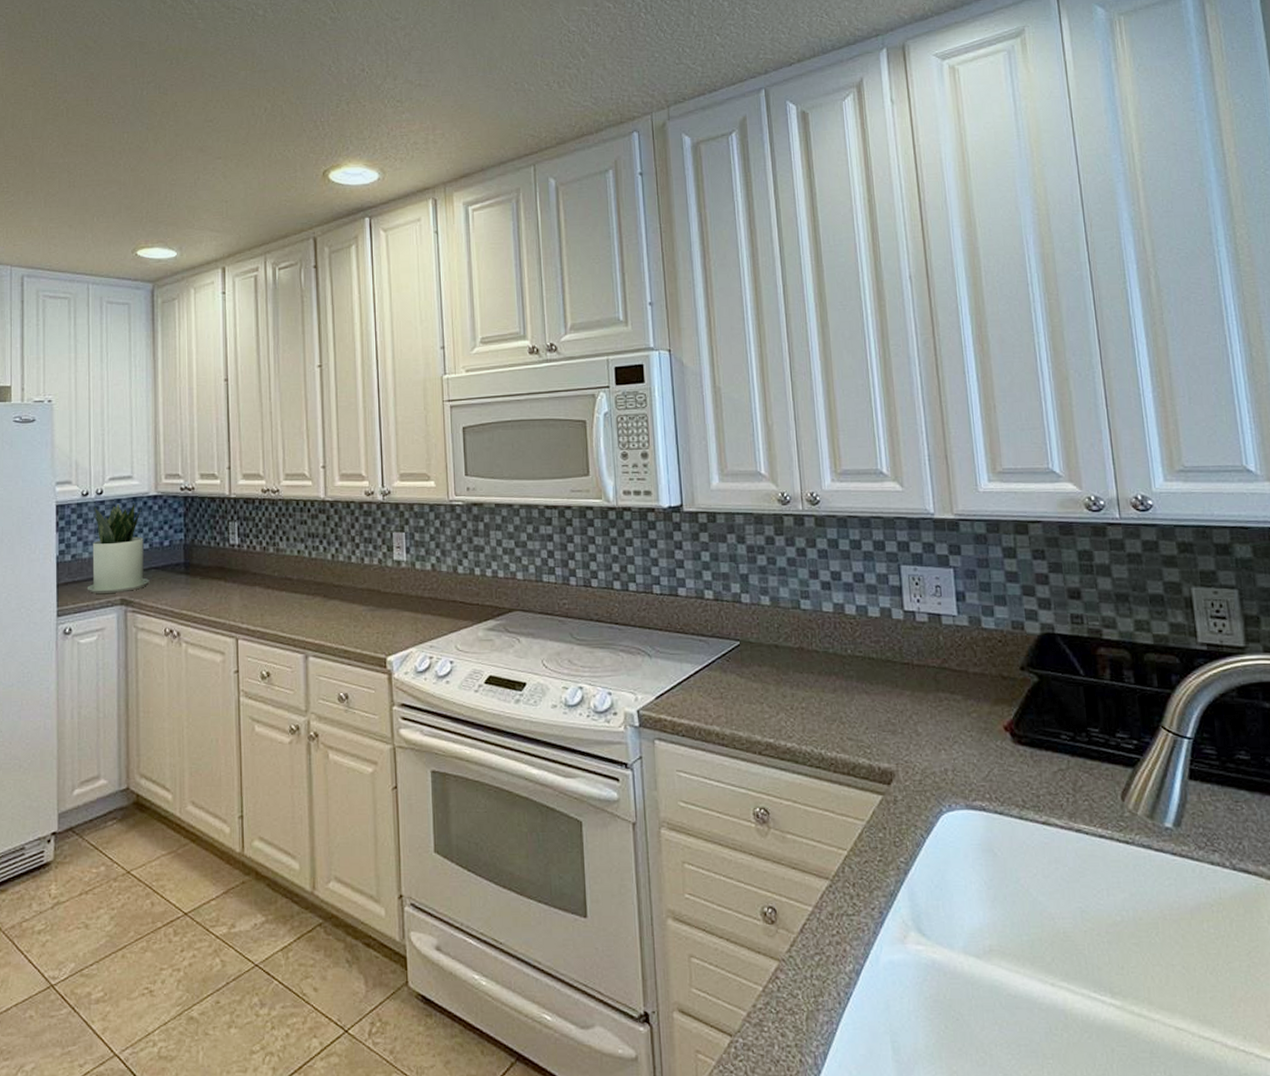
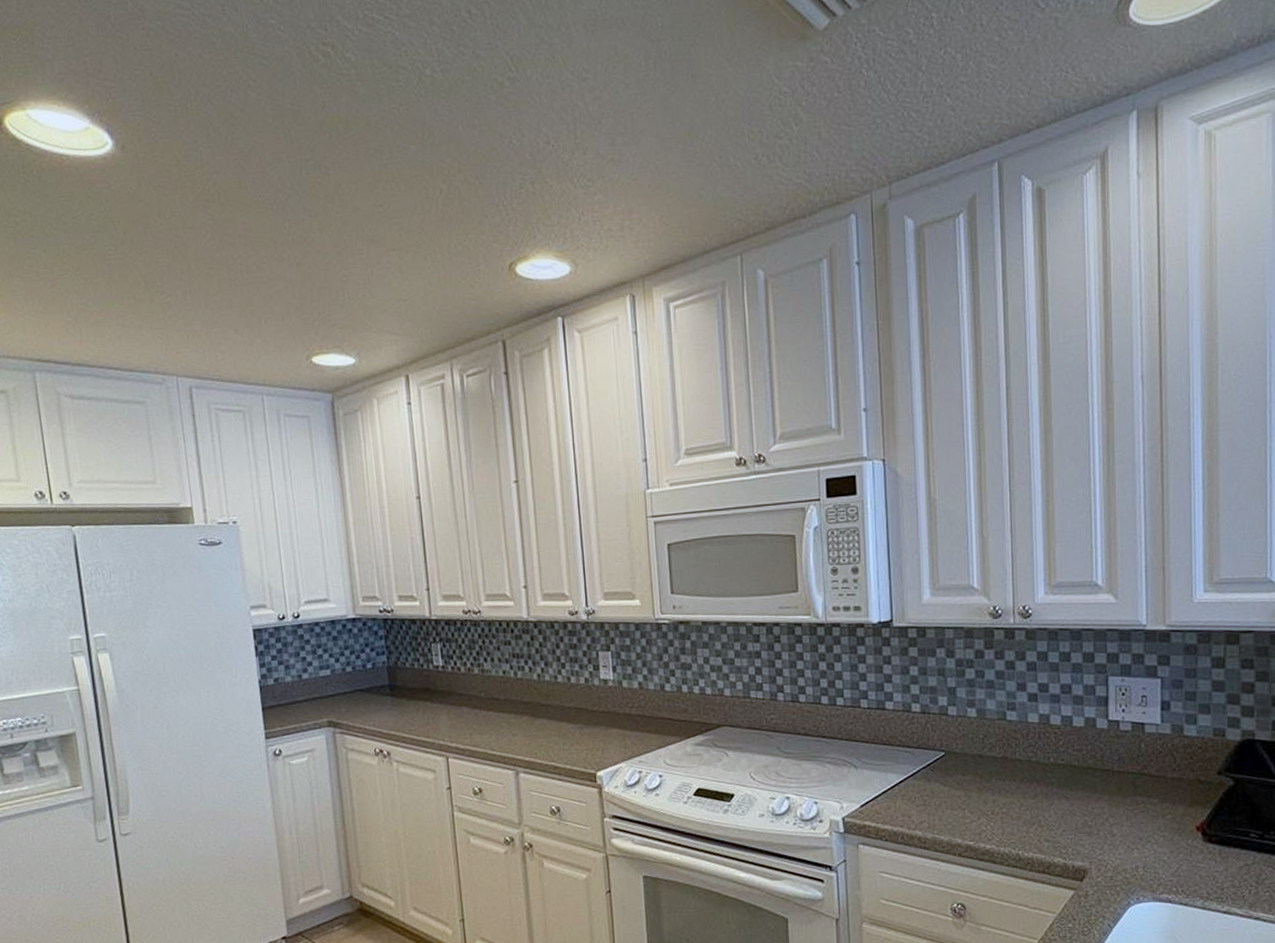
planter: present [87,503,150,594] -> none [291,627,356,717]

